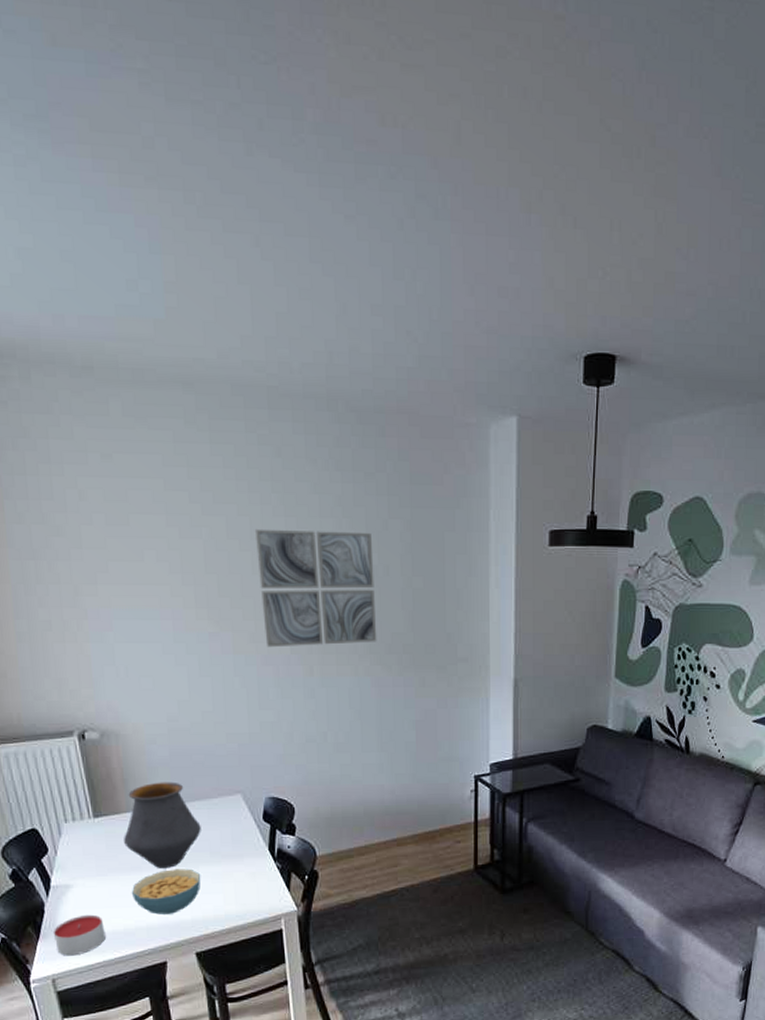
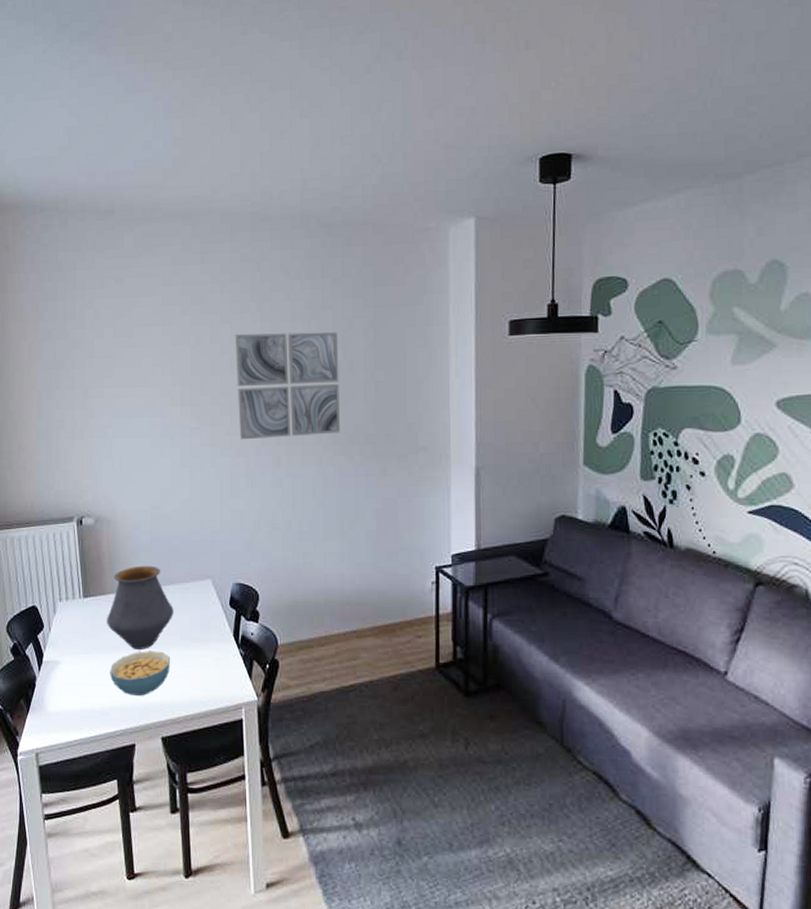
candle: present [53,914,106,956] -> none [40,691,84,731]

